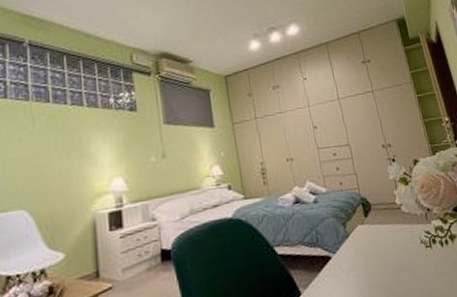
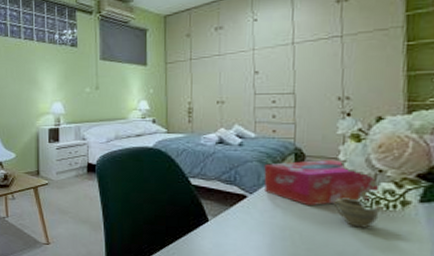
tissue box: none [339,204,433,256] -> present [264,159,379,206]
cup: none [402,240,438,270] -> present [333,198,380,228]

